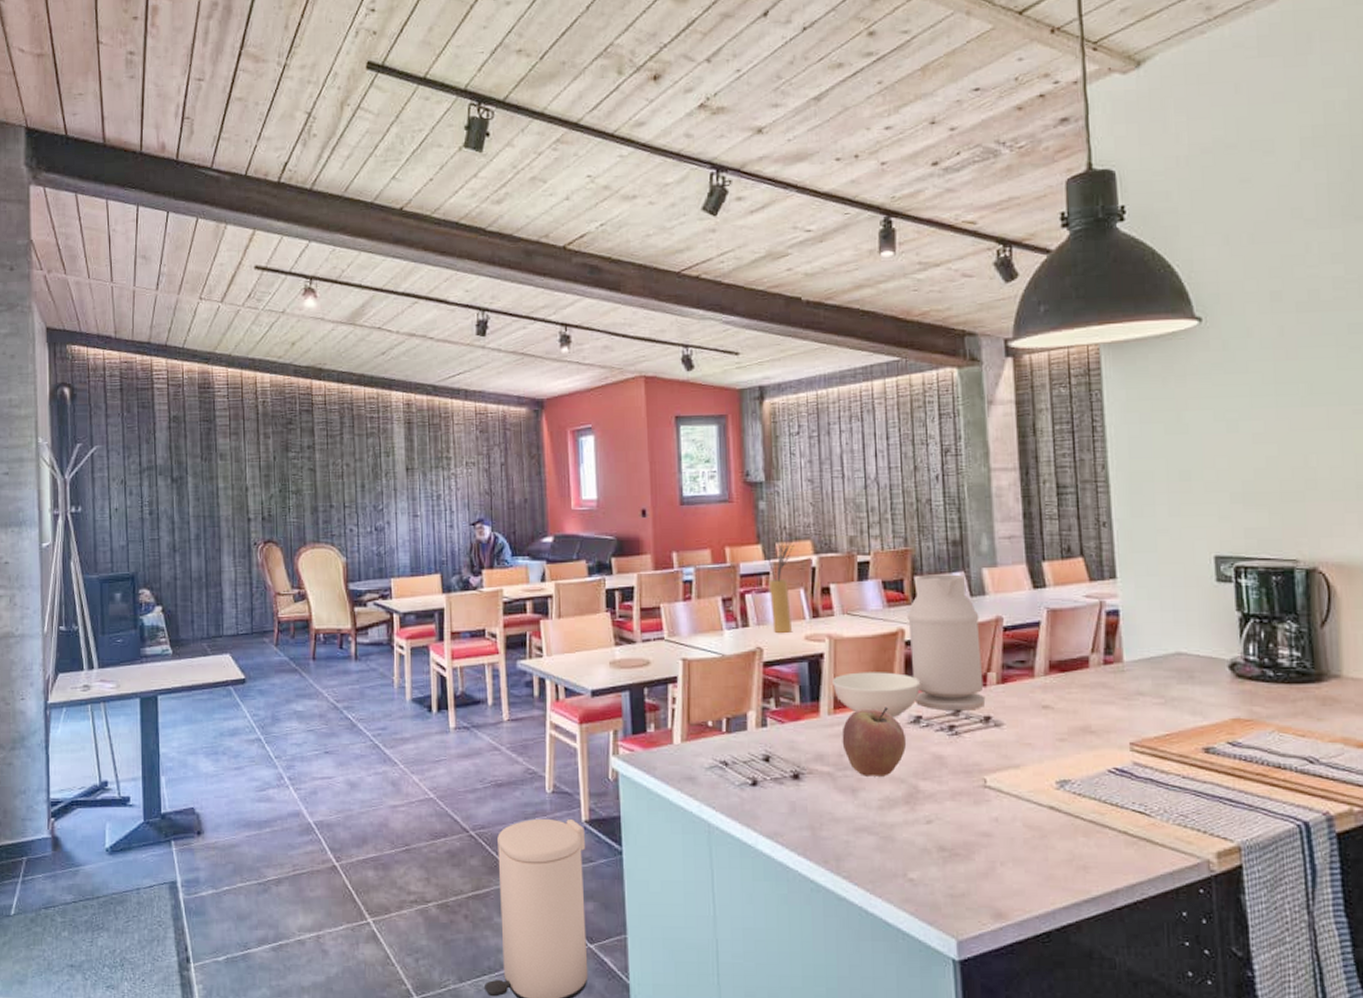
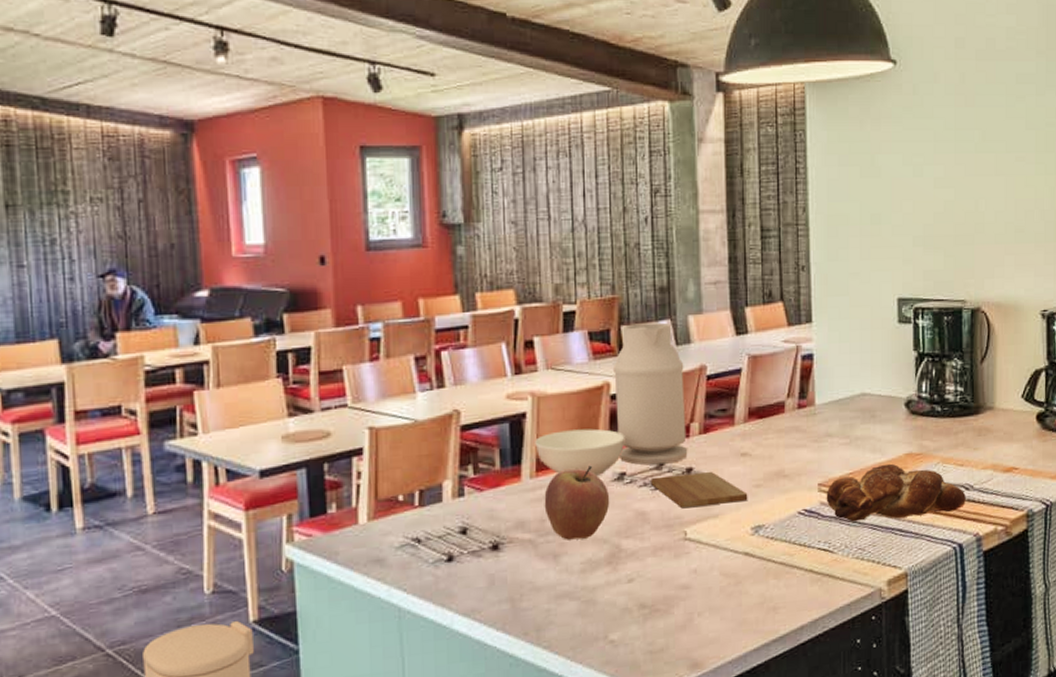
vase: present [761,533,794,634] -> none [459,282,496,394]
cutting board: none [948,722,1052,756] -> present [651,472,748,509]
bread loaf: none [1139,728,1310,788] -> present [826,463,966,522]

